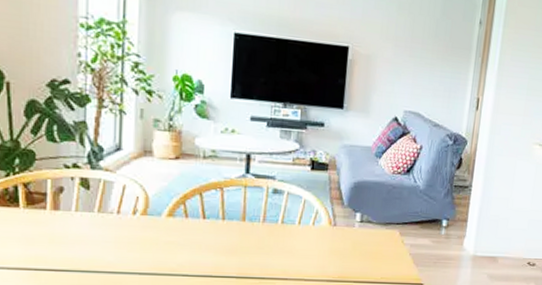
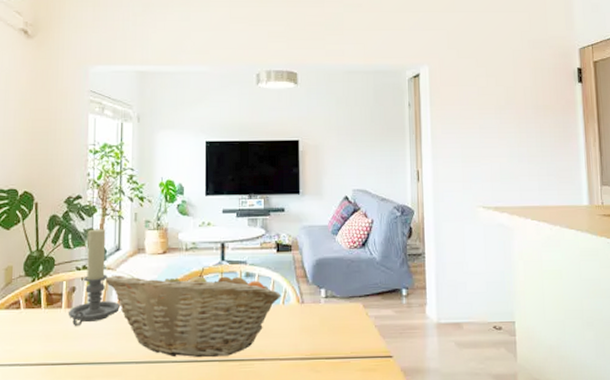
candle holder: none [54,121,122,232] -> present [67,227,121,327]
fruit basket: none [103,177,311,274] -> present [106,268,281,358]

